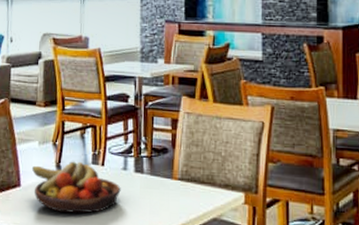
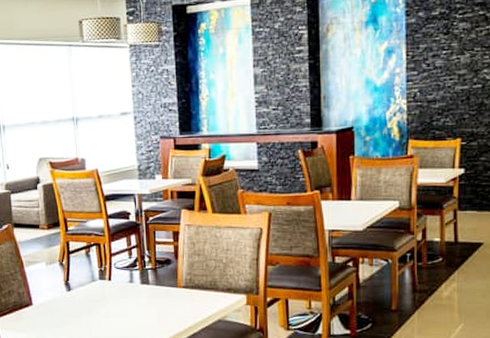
fruit bowl: present [32,161,121,214] -> none [42,278,129,325]

